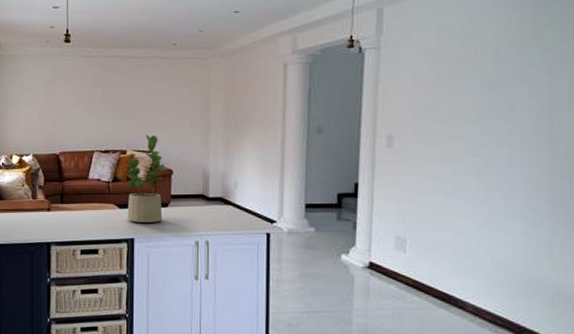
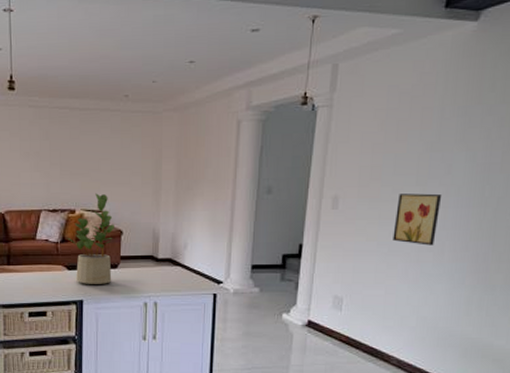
wall art: none [456,131,507,184] -> present [393,193,442,246]

